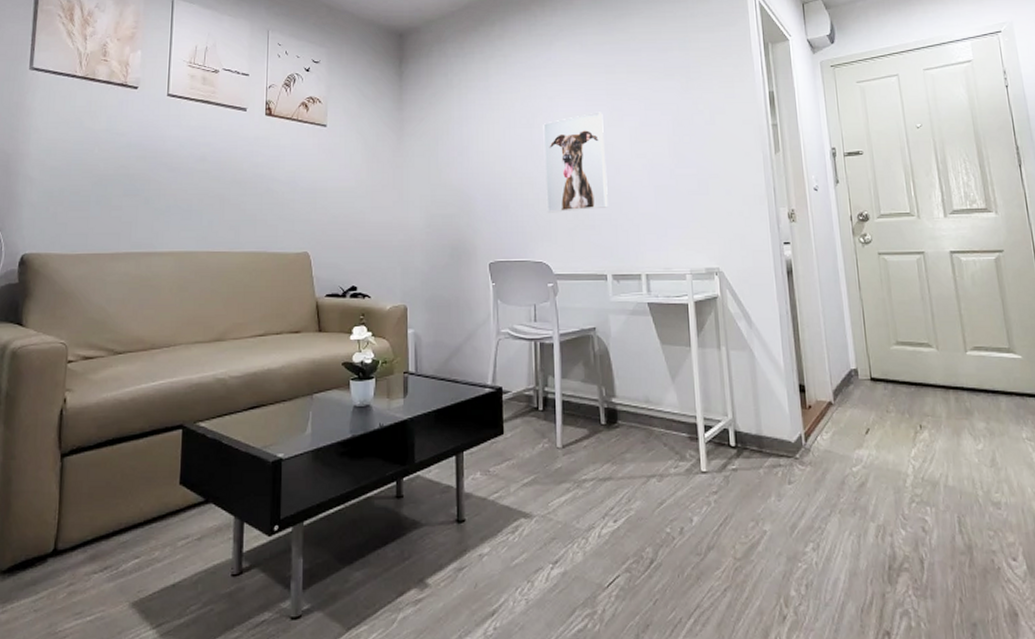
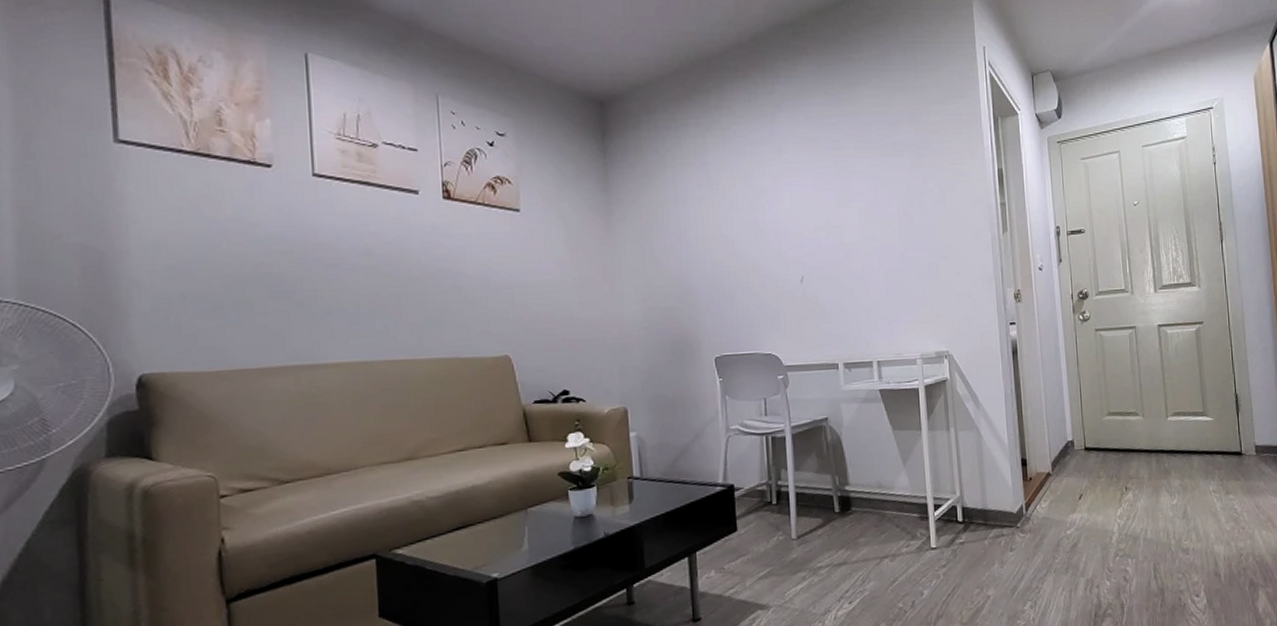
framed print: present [543,112,608,213] -> none [767,191,838,302]

